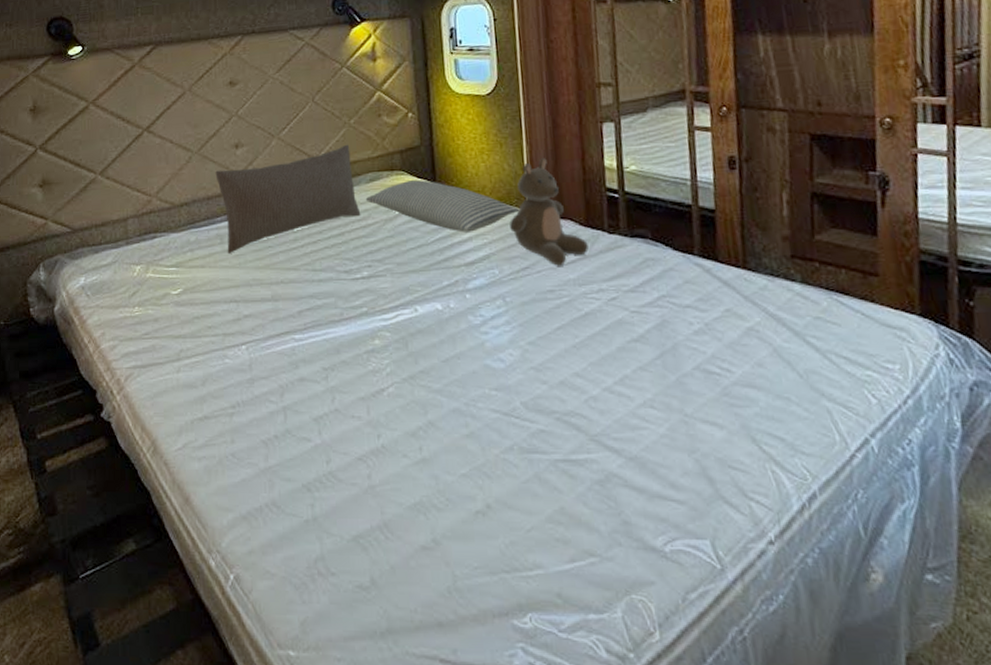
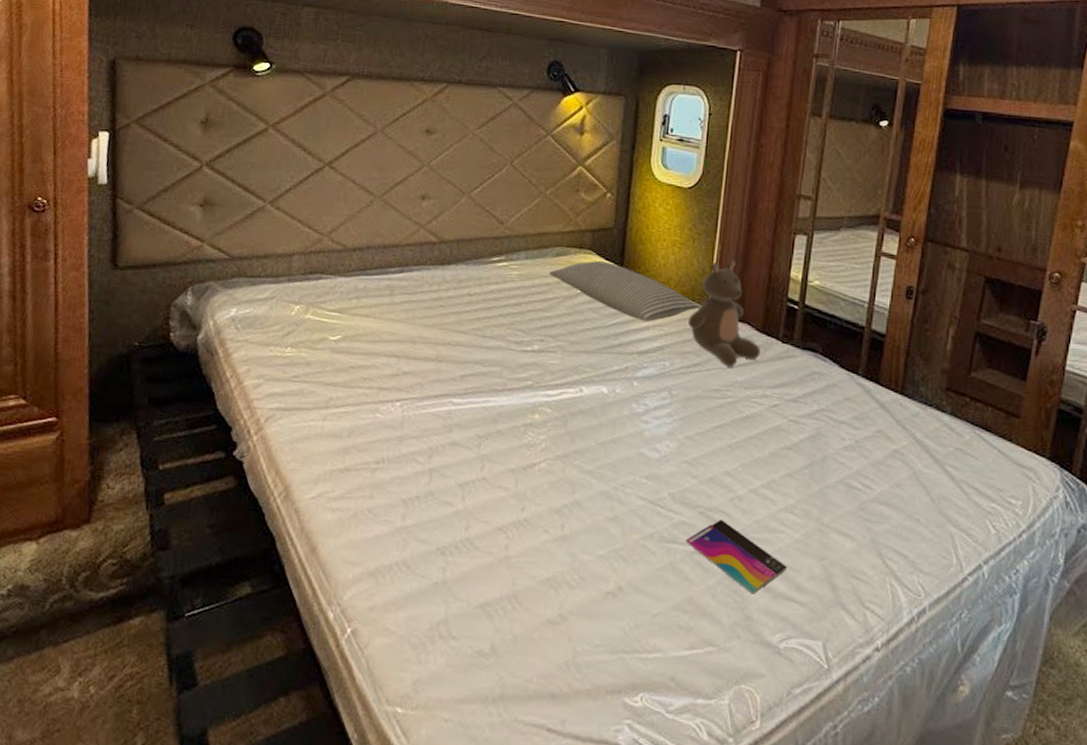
pillow: present [215,144,361,254] -> none [395,214,542,307]
smartphone: none [547,423,657,498] -> present [686,519,787,595]

